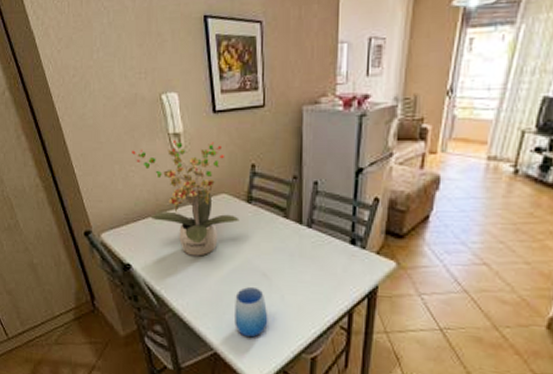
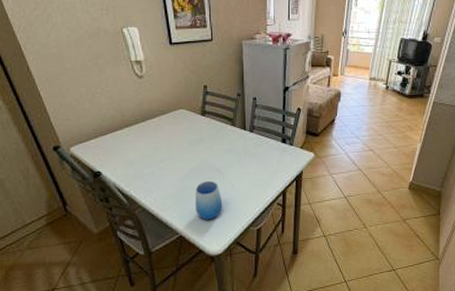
potted plant: present [132,139,239,257] -> none [97,66,196,161]

